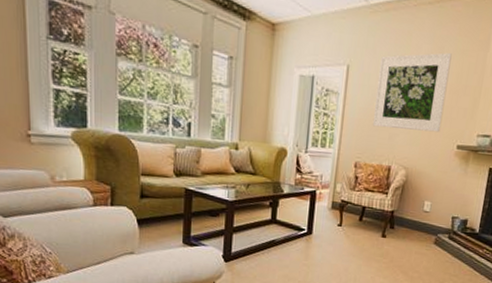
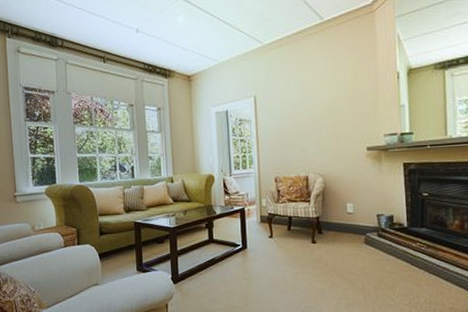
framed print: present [372,53,452,132] -> none [282,69,348,144]

